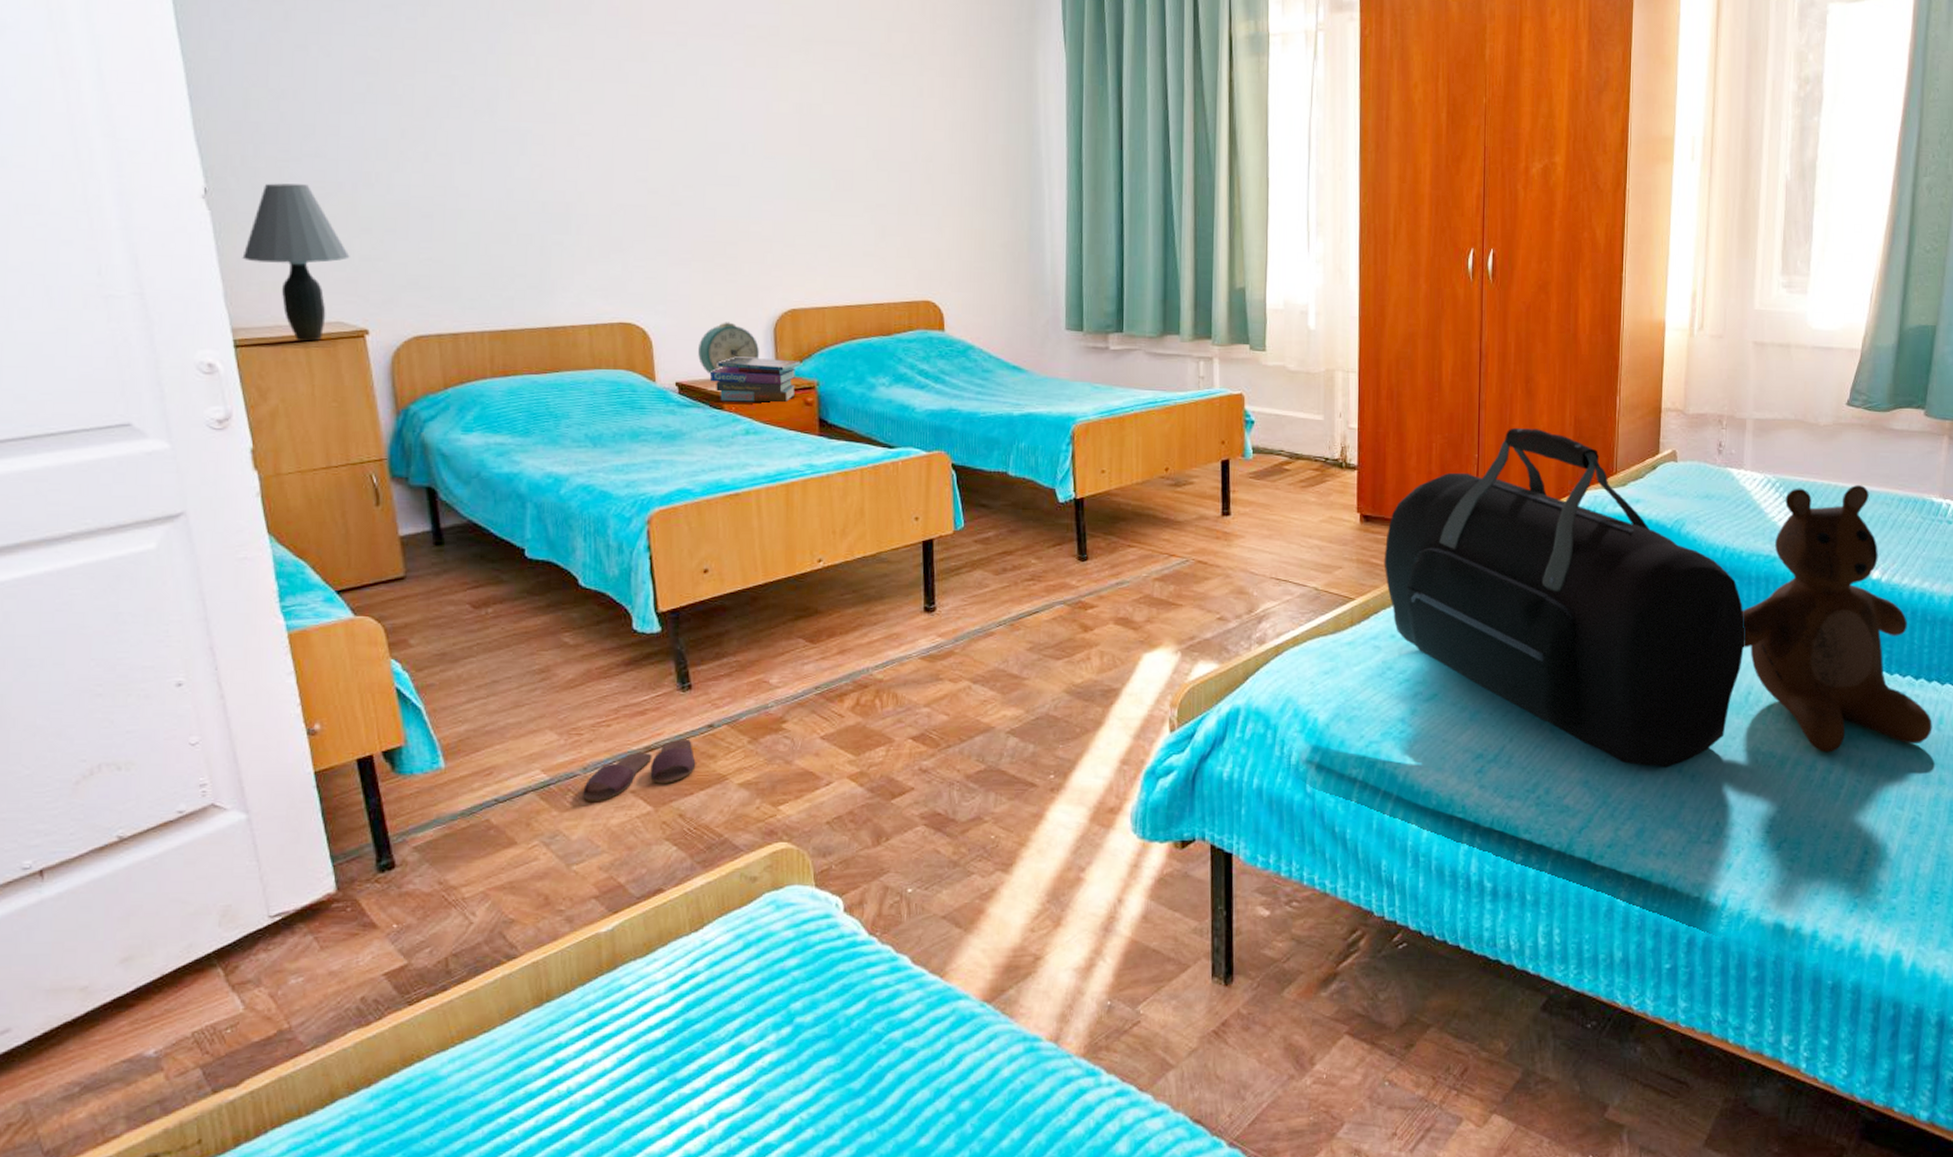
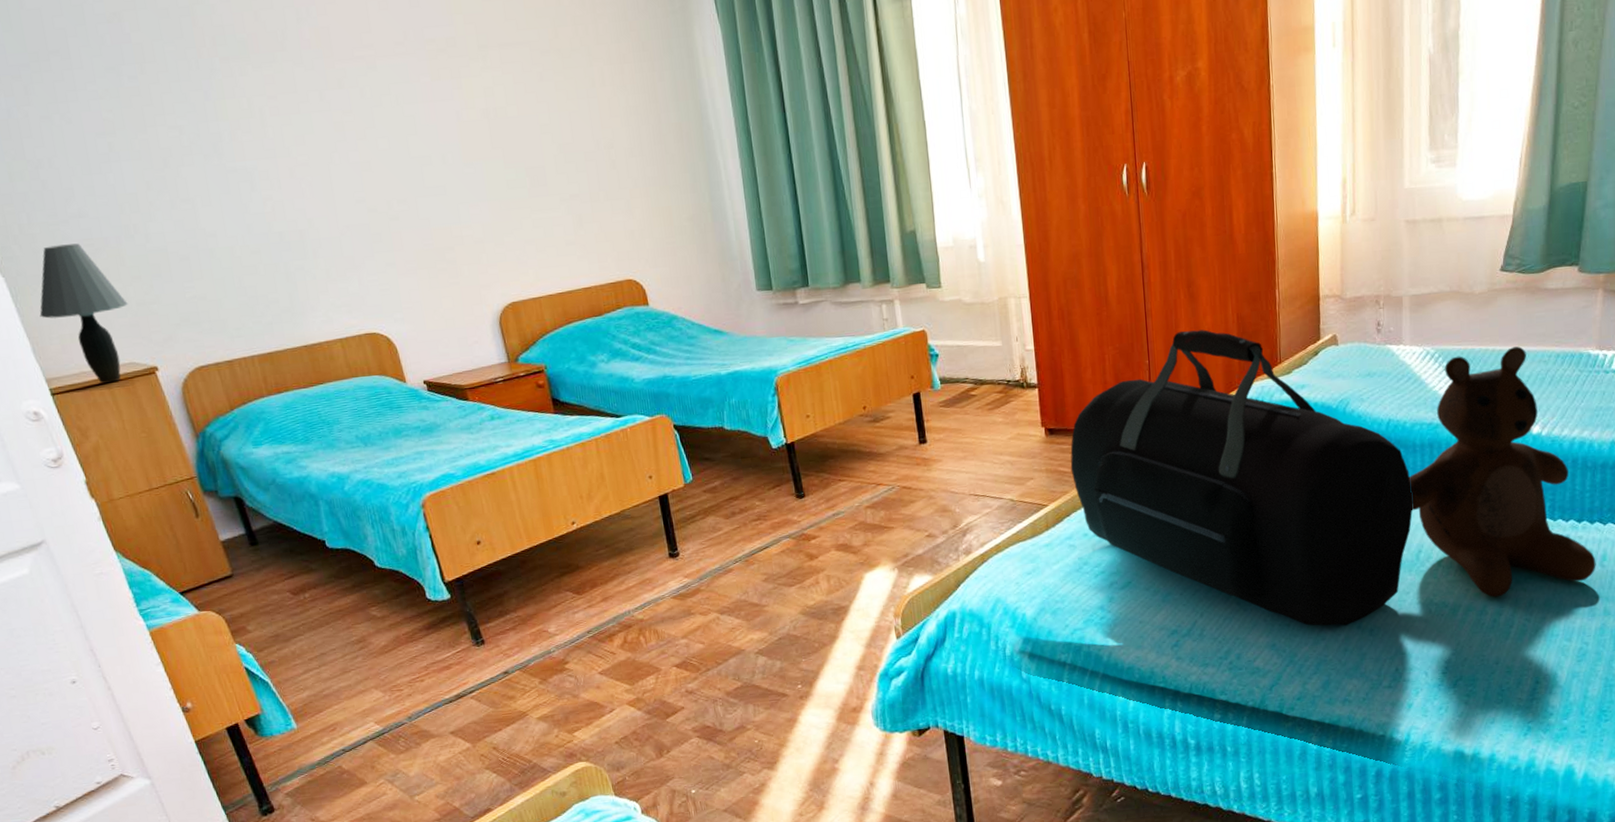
slippers: present [583,739,696,802] -> none [411,685,500,745]
alarm clock: present [698,322,759,382] -> none [437,321,491,377]
books: present [710,356,801,403] -> none [451,348,528,393]

